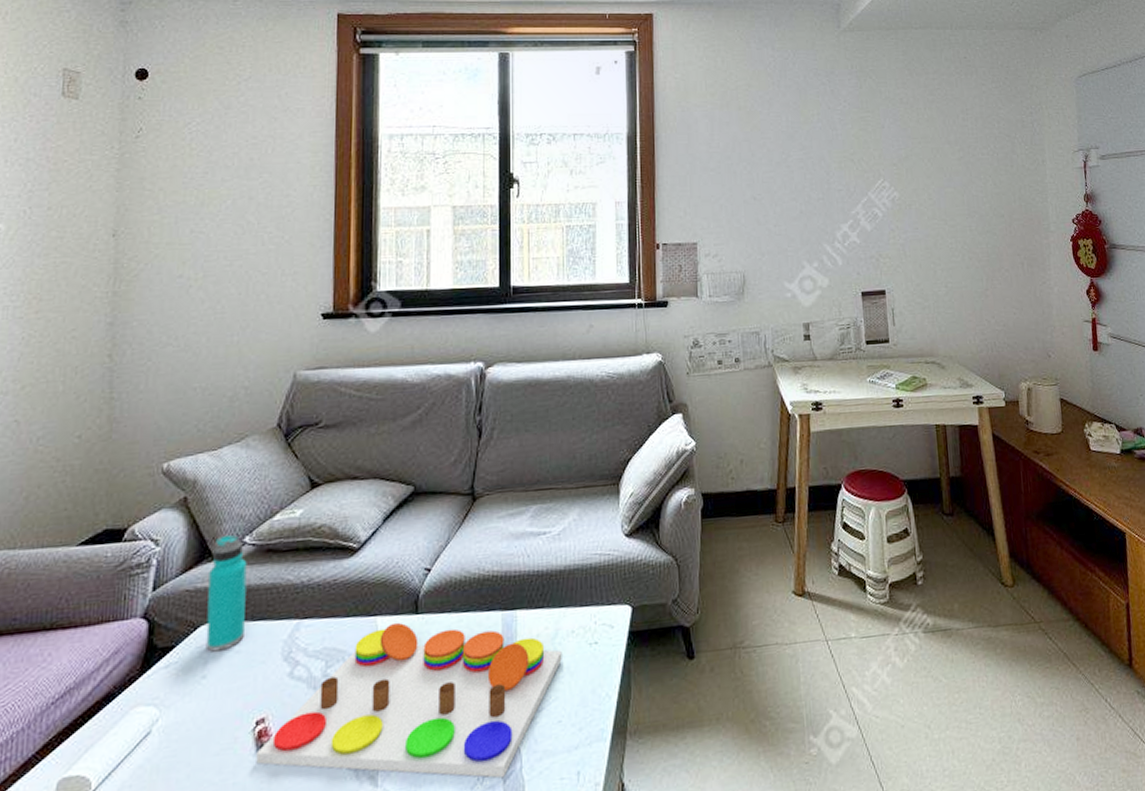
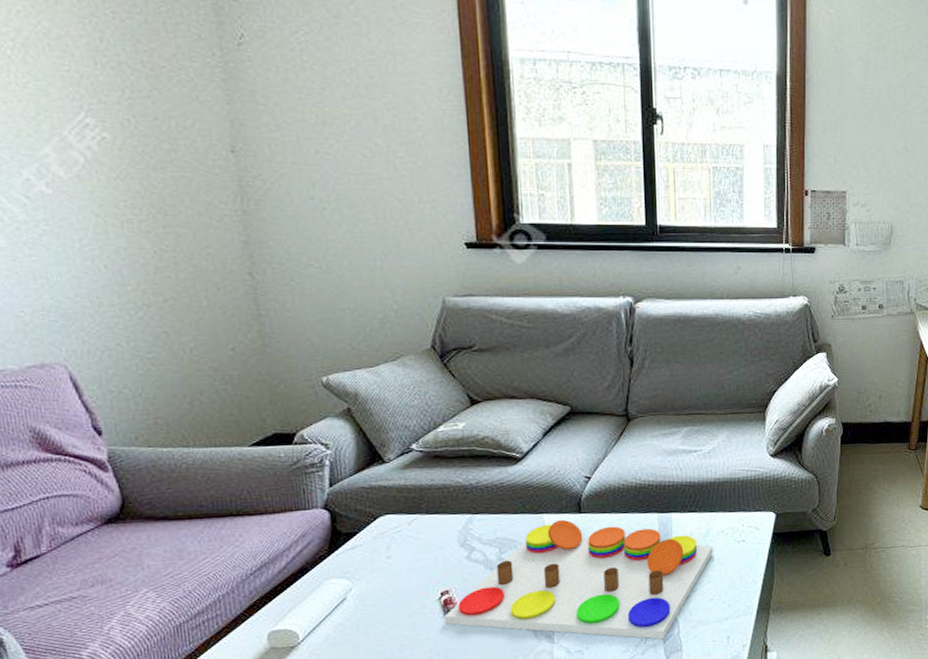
water bottle: present [205,534,247,652] -> none [381,441,422,538]

